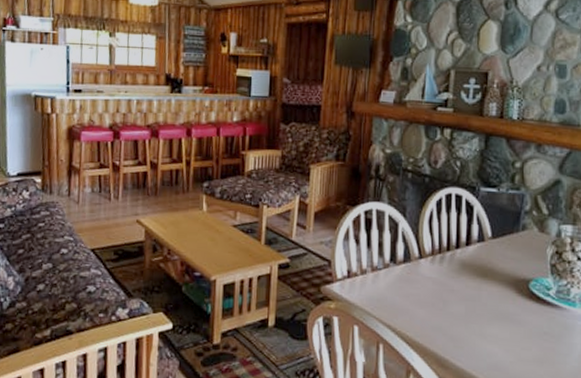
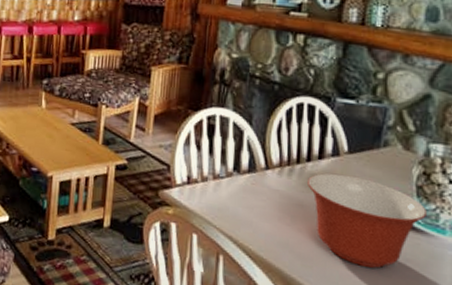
mixing bowl: none [457,258,559,343] -> present [308,173,427,269]

